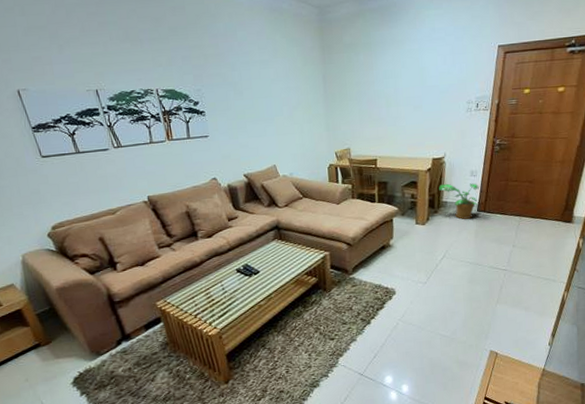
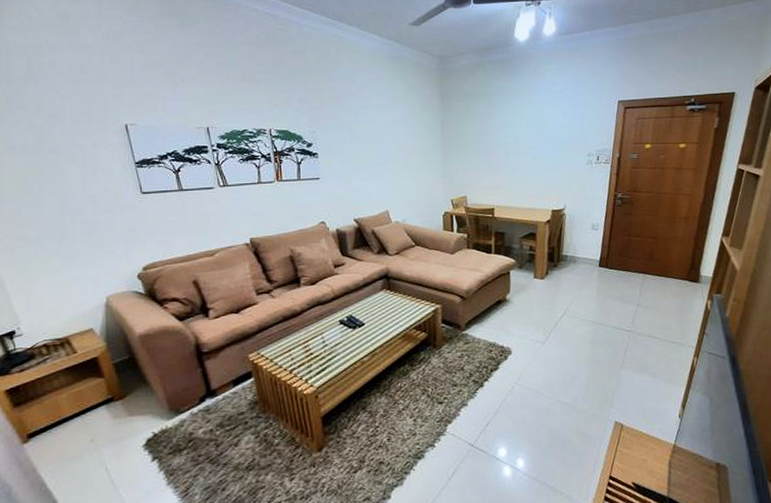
potted plant: present [439,183,480,219] -> none [558,236,602,275]

